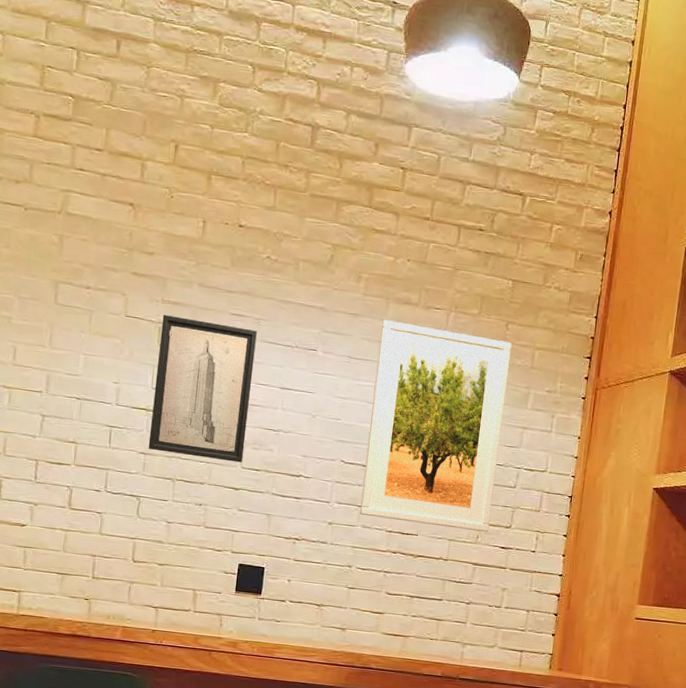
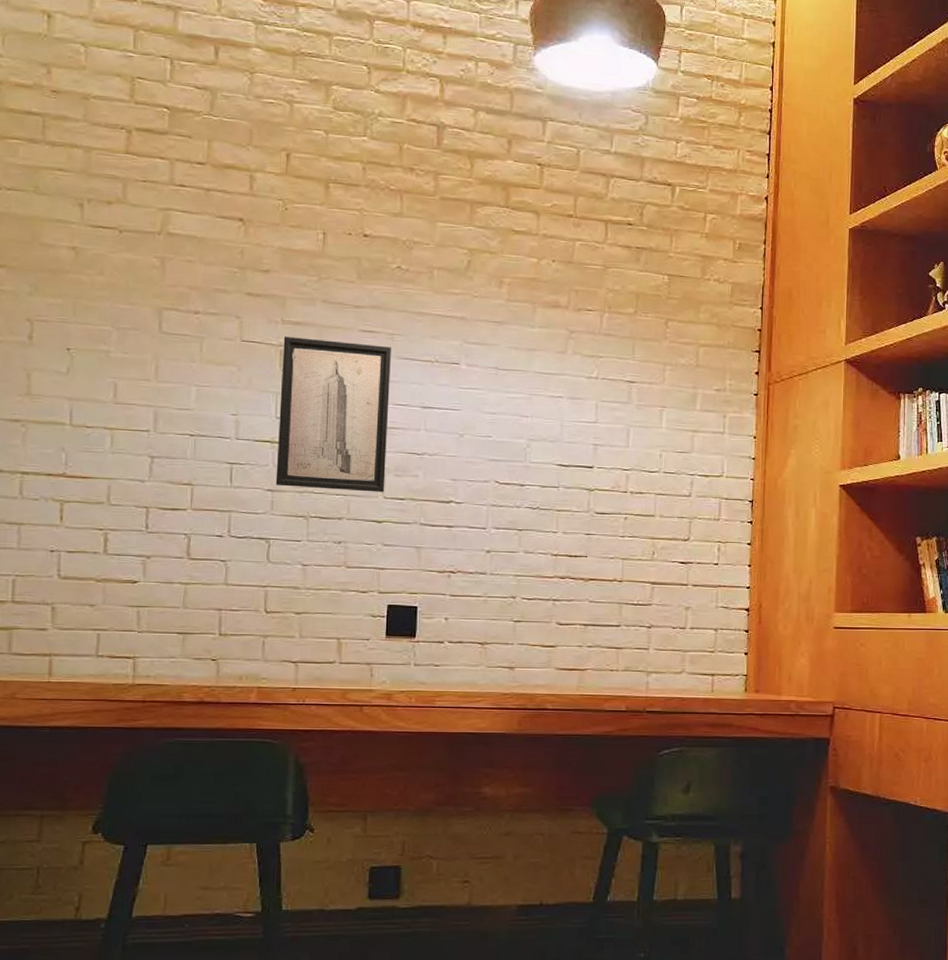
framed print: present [359,320,512,533] -> none [520,326,673,548]

